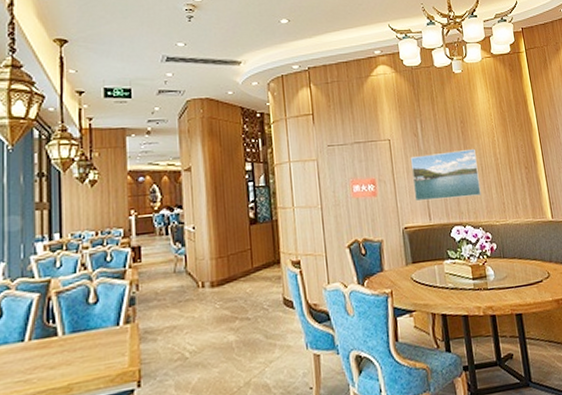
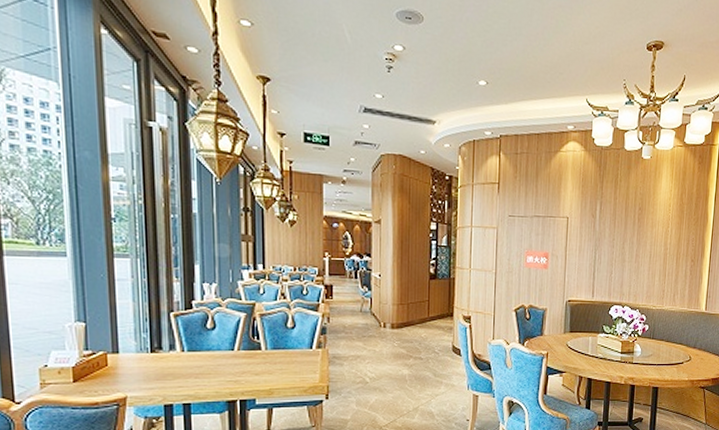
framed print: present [411,149,481,202] -> none [582,236,649,281]

